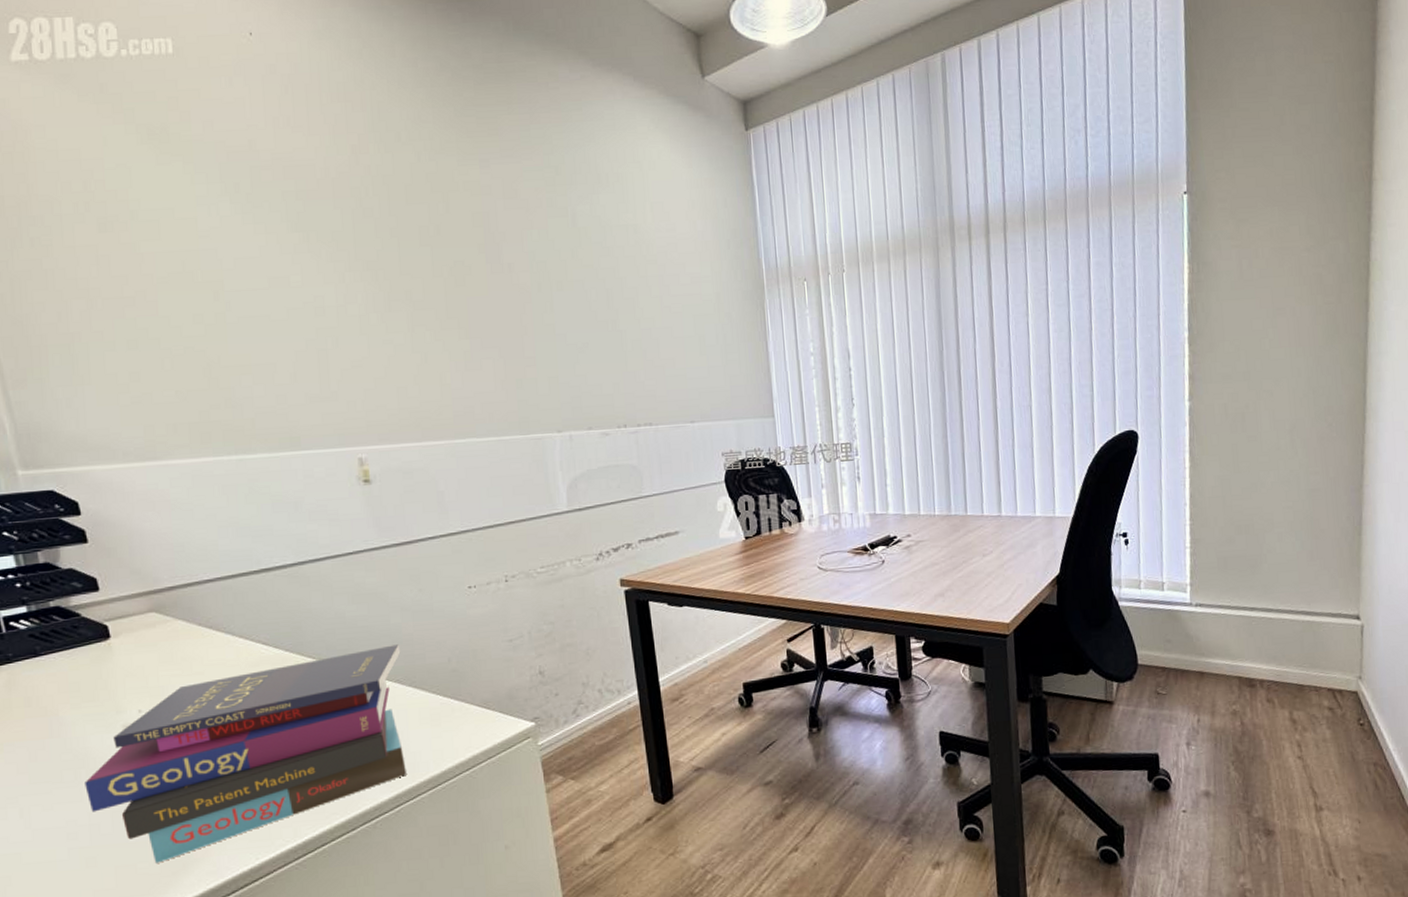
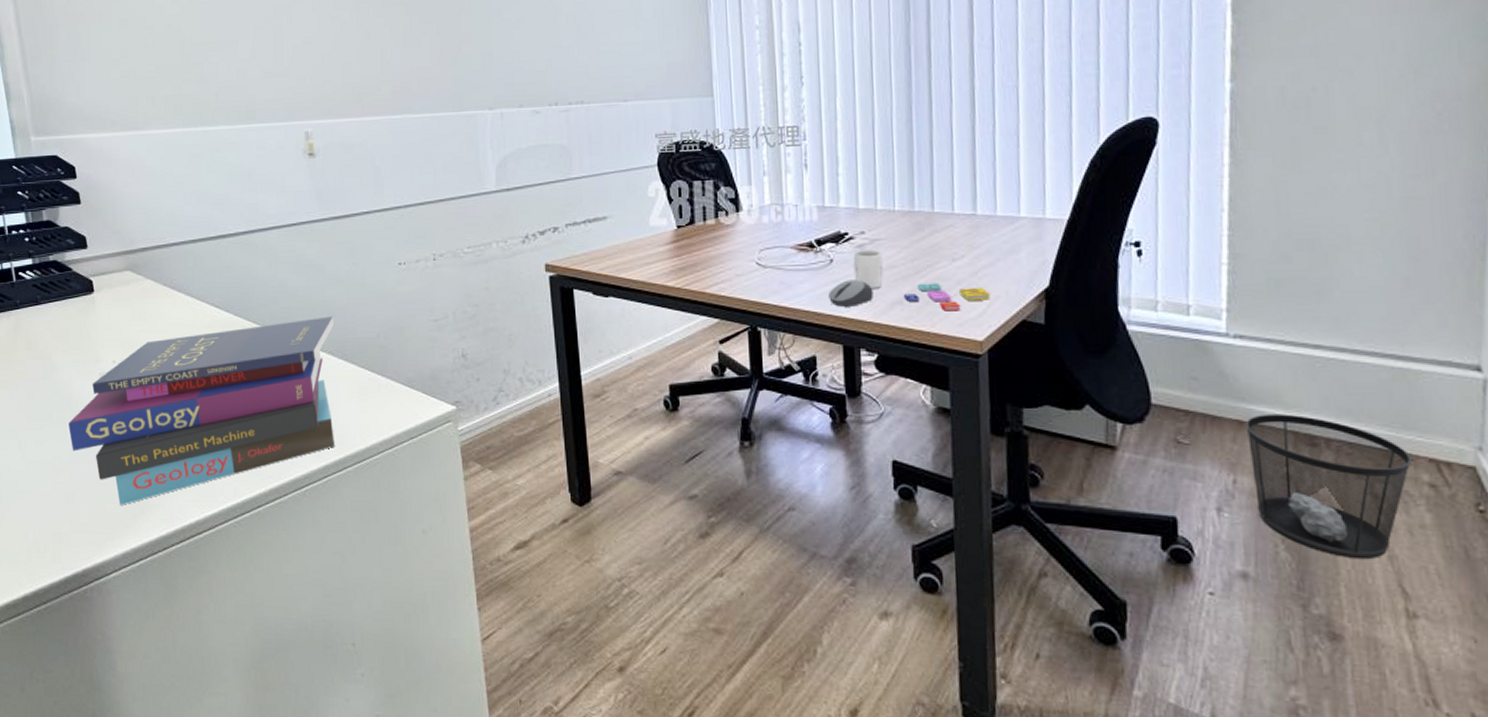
computer mouse: none [882,577,920,602] -> present [829,280,873,307]
mug: none [901,550,927,584] -> present [853,249,883,288]
books: none [944,576,1015,600] -> present [903,283,991,311]
waste bin: none [1205,663,1317,771] -> present [1245,413,1412,560]

